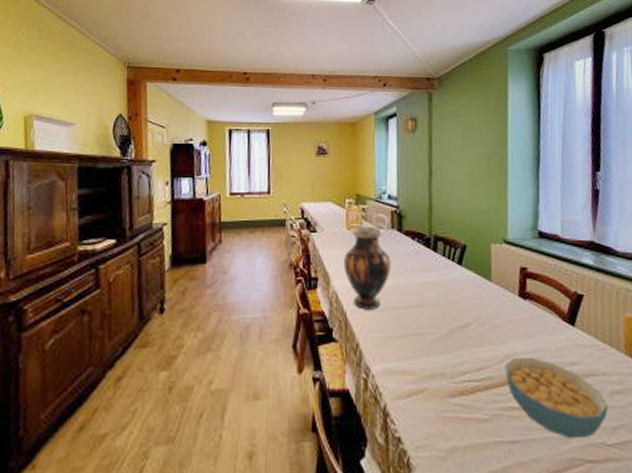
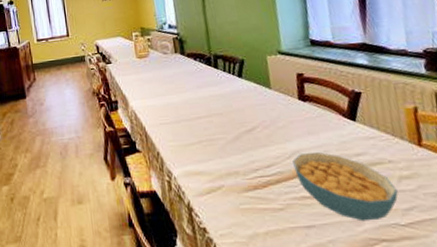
vase: present [343,226,391,310] -> none [137,53,179,124]

